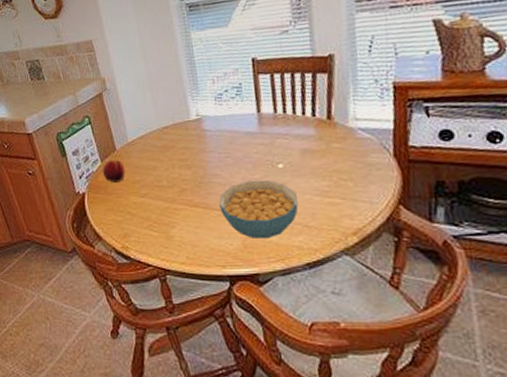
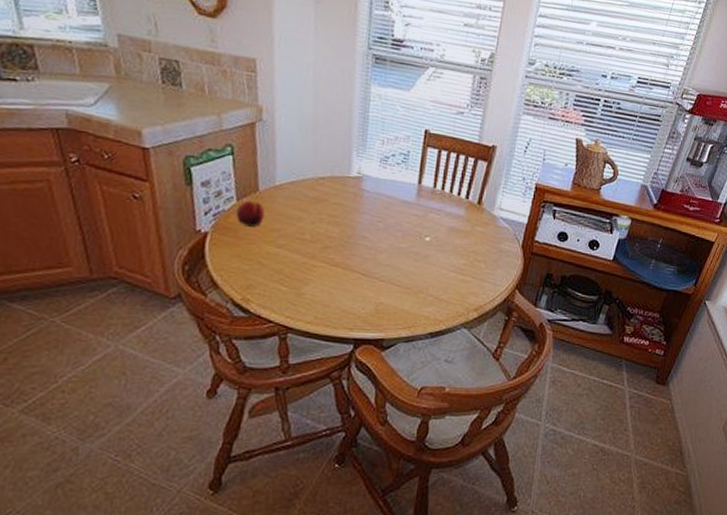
cereal bowl: present [218,180,299,239] -> none [360,248,436,307]

